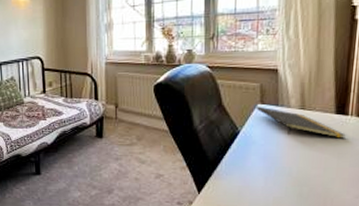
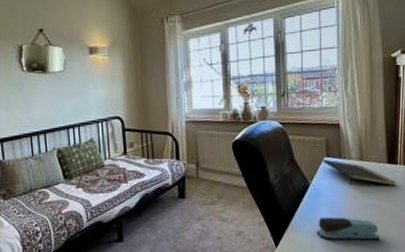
stapler: none [246,167,323,196] -> present [317,217,381,241]

